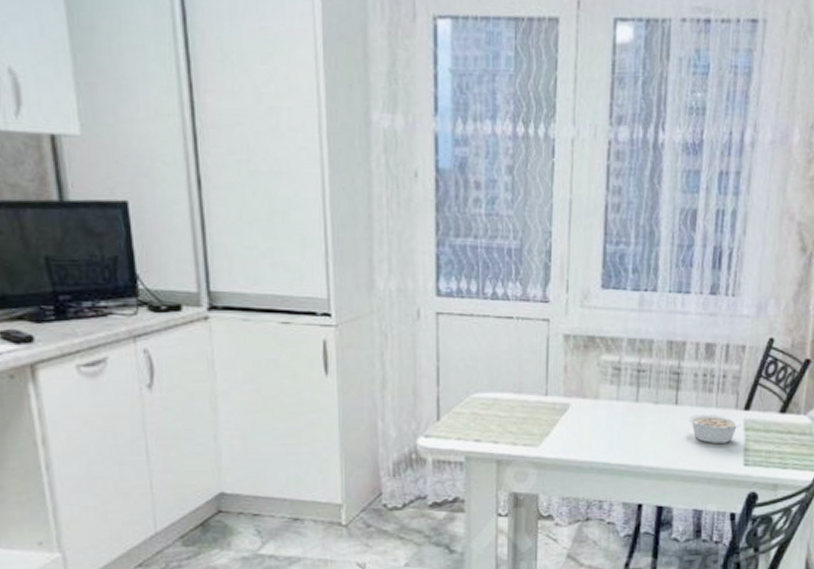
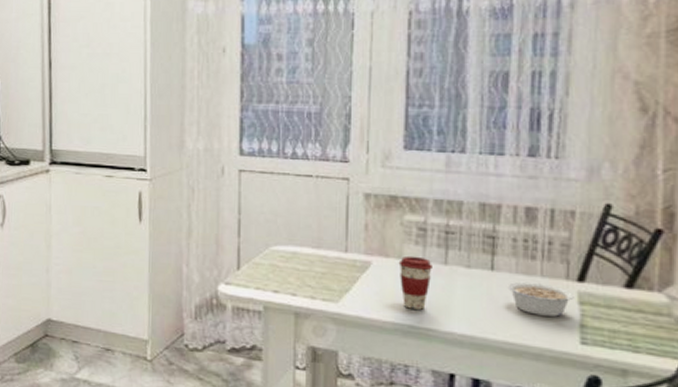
coffee cup: none [595,395,625,447] -> present [398,255,432,310]

